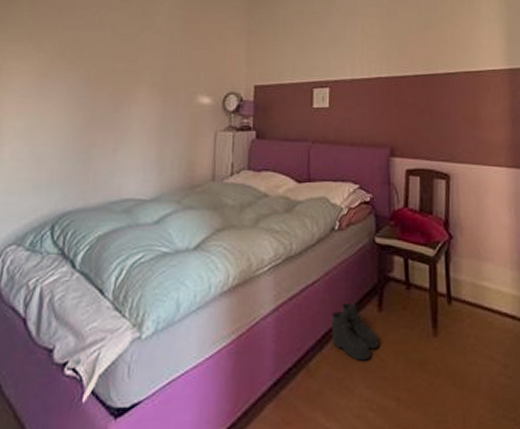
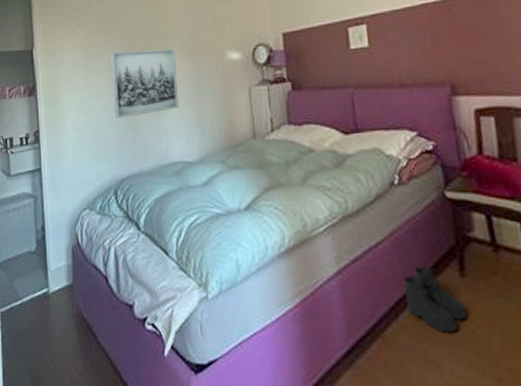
wall art: none [65,80,144,150] -> present [110,48,179,119]

